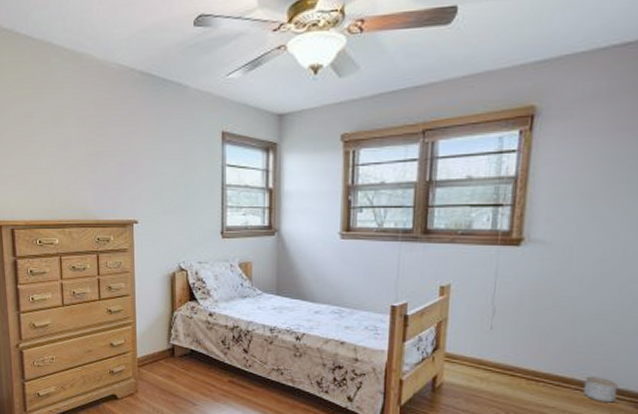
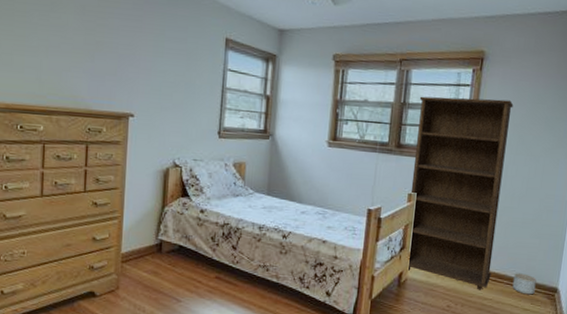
bookcase: none [443,164,579,397] -> present [407,96,514,290]

